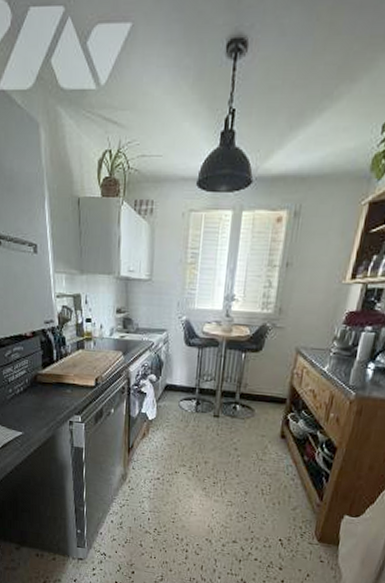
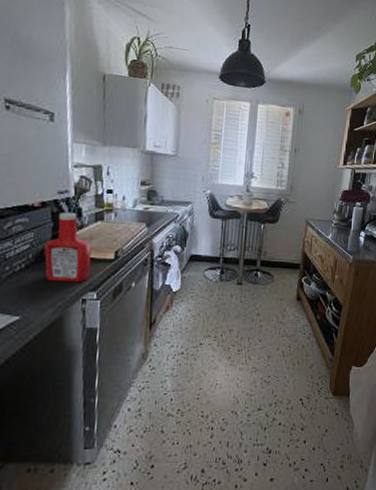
ketchup bottle: none [38,340,76,406] -> present [45,212,92,283]

